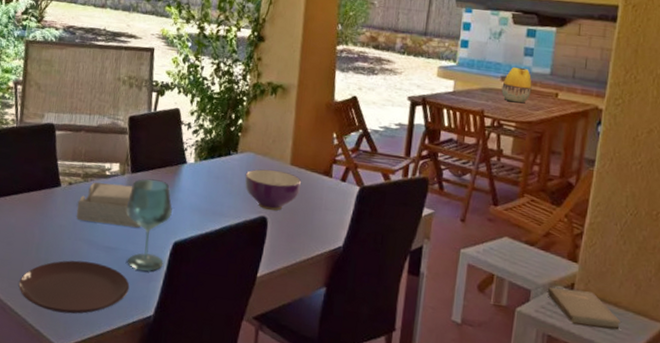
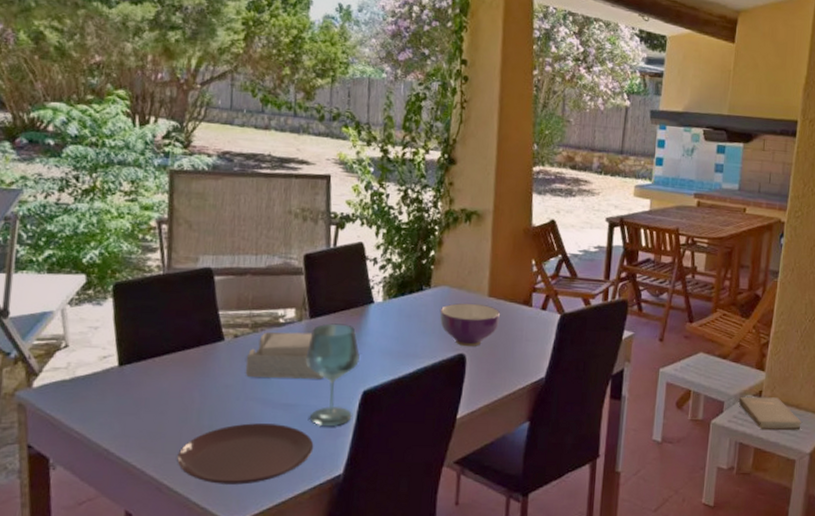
pitcher: present [501,66,532,104] -> none [694,183,723,220]

